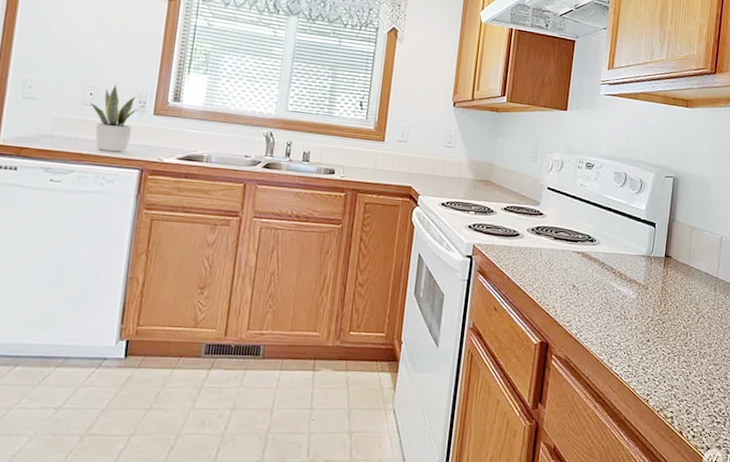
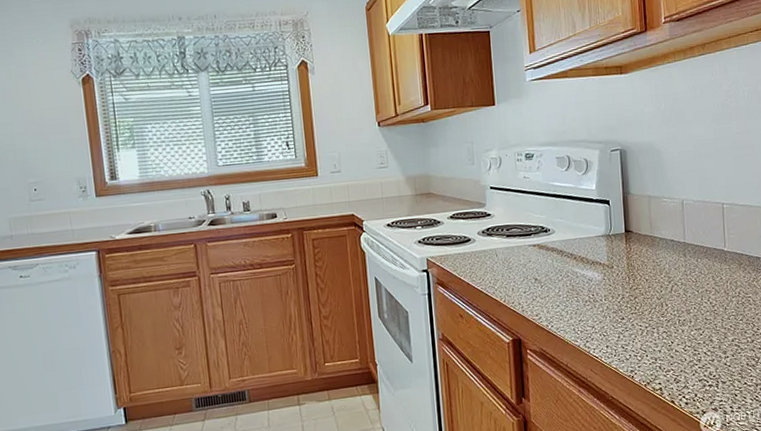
potted plant: present [89,83,143,153] -> none [36,174,84,241]

